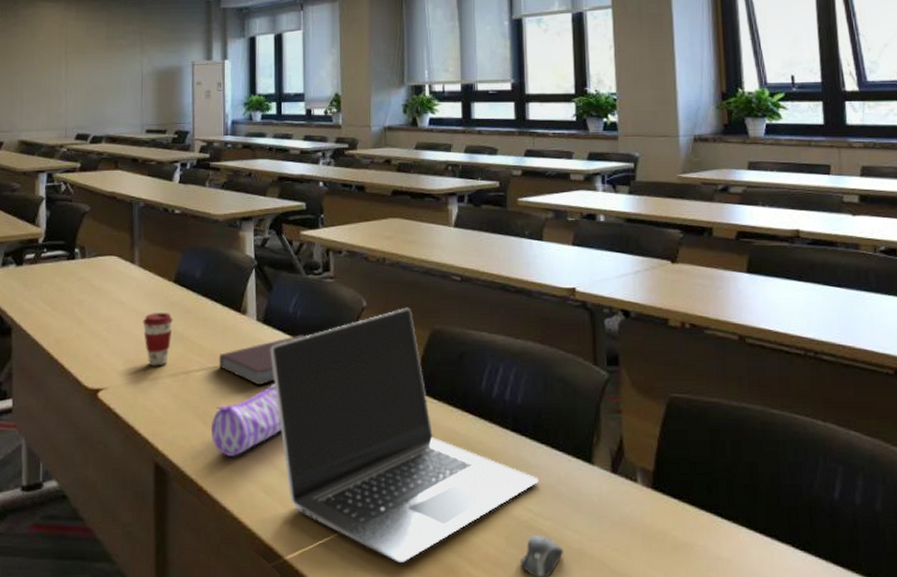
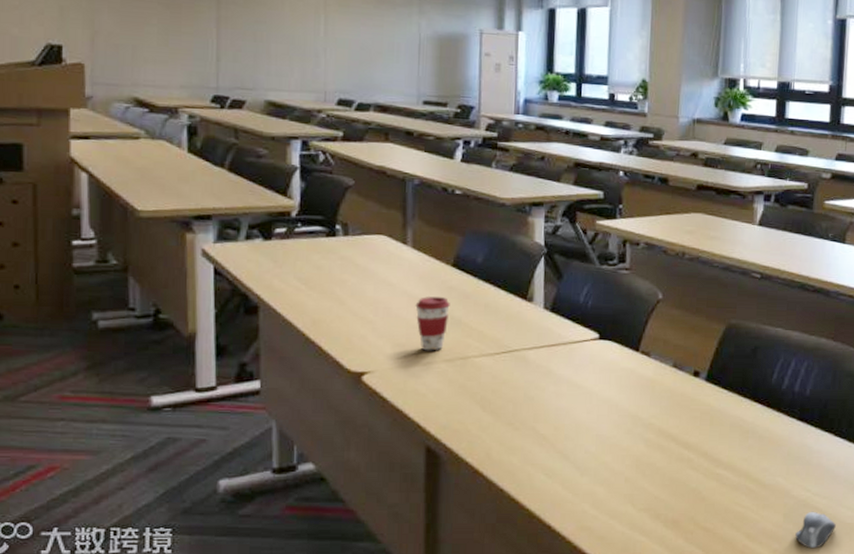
pencil case: present [210,383,282,456] -> none [489,371,567,441]
notebook: present [219,334,306,386] -> none [500,324,596,373]
laptop: present [270,307,539,564] -> none [557,301,820,539]

